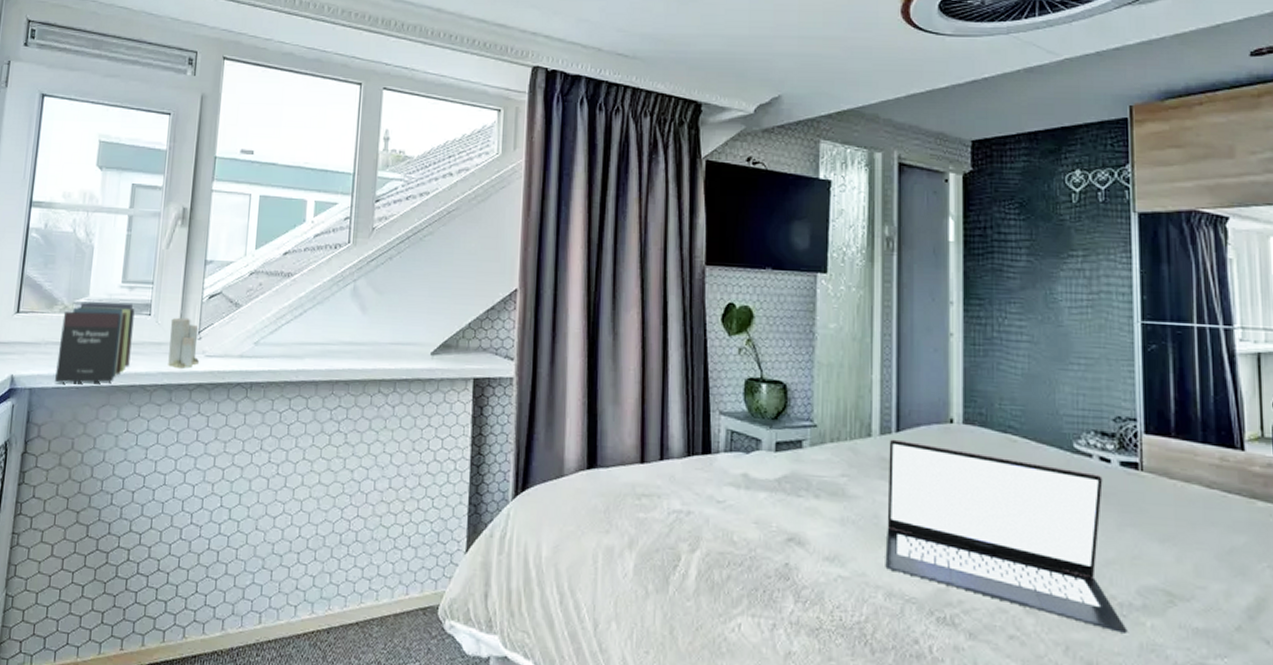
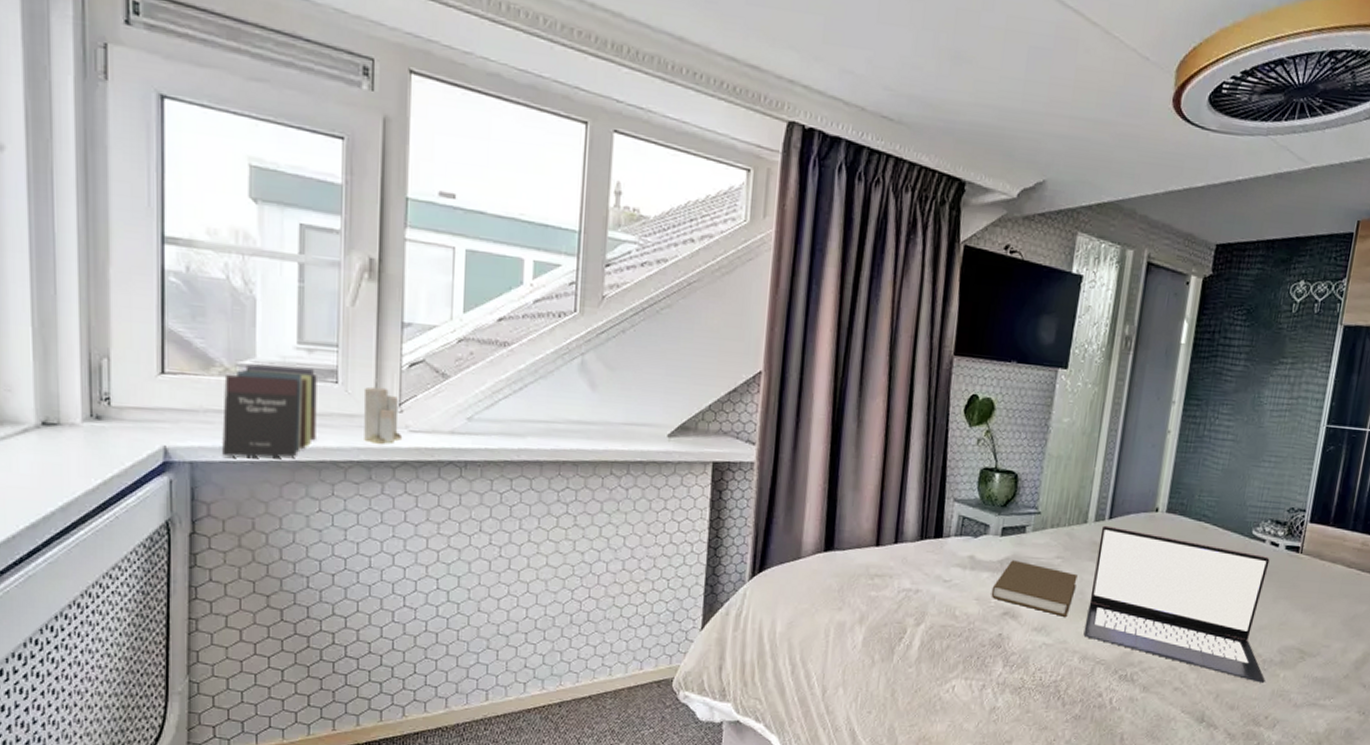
book: none [771,478,869,545] -> present [991,560,1078,617]

